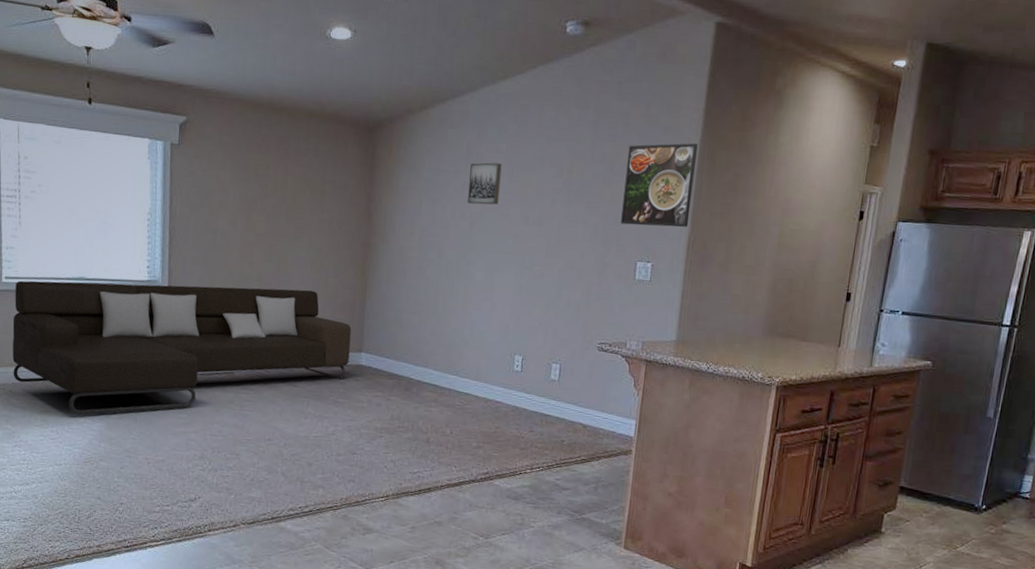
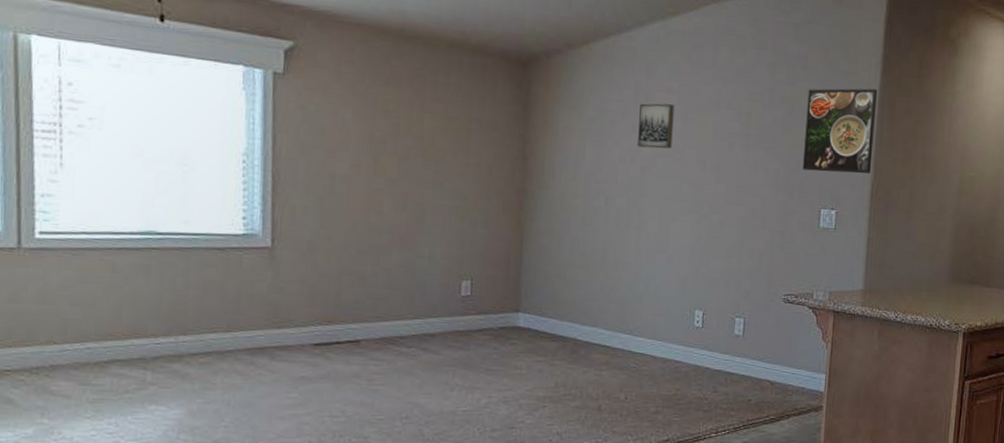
sofa: present [12,280,352,415] -> none [50,236,506,401]

